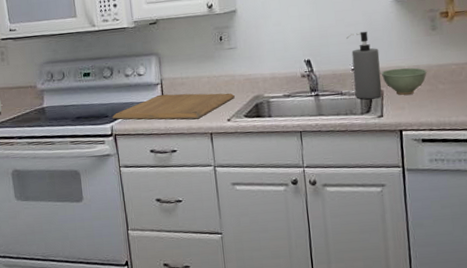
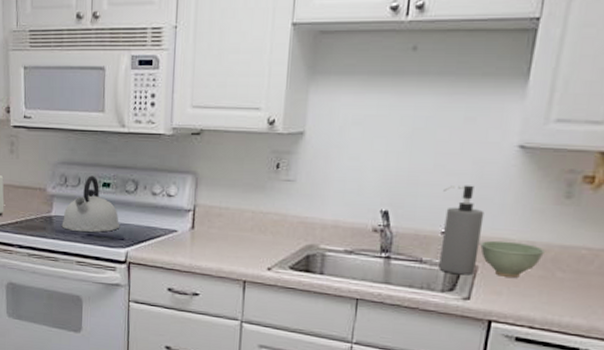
kettle: none [53,69,103,117] -> present [61,175,120,233]
chopping board: present [112,93,235,120] -> none [128,223,282,261]

